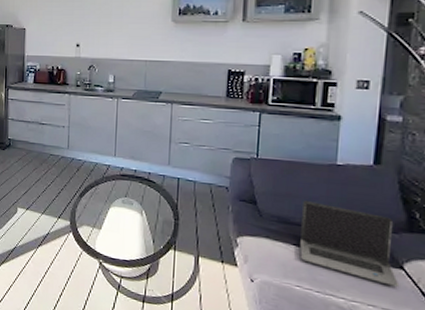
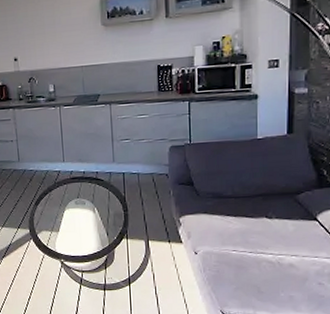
laptop computer: present [300,201,400,287] -> none [232,175,315,236]

